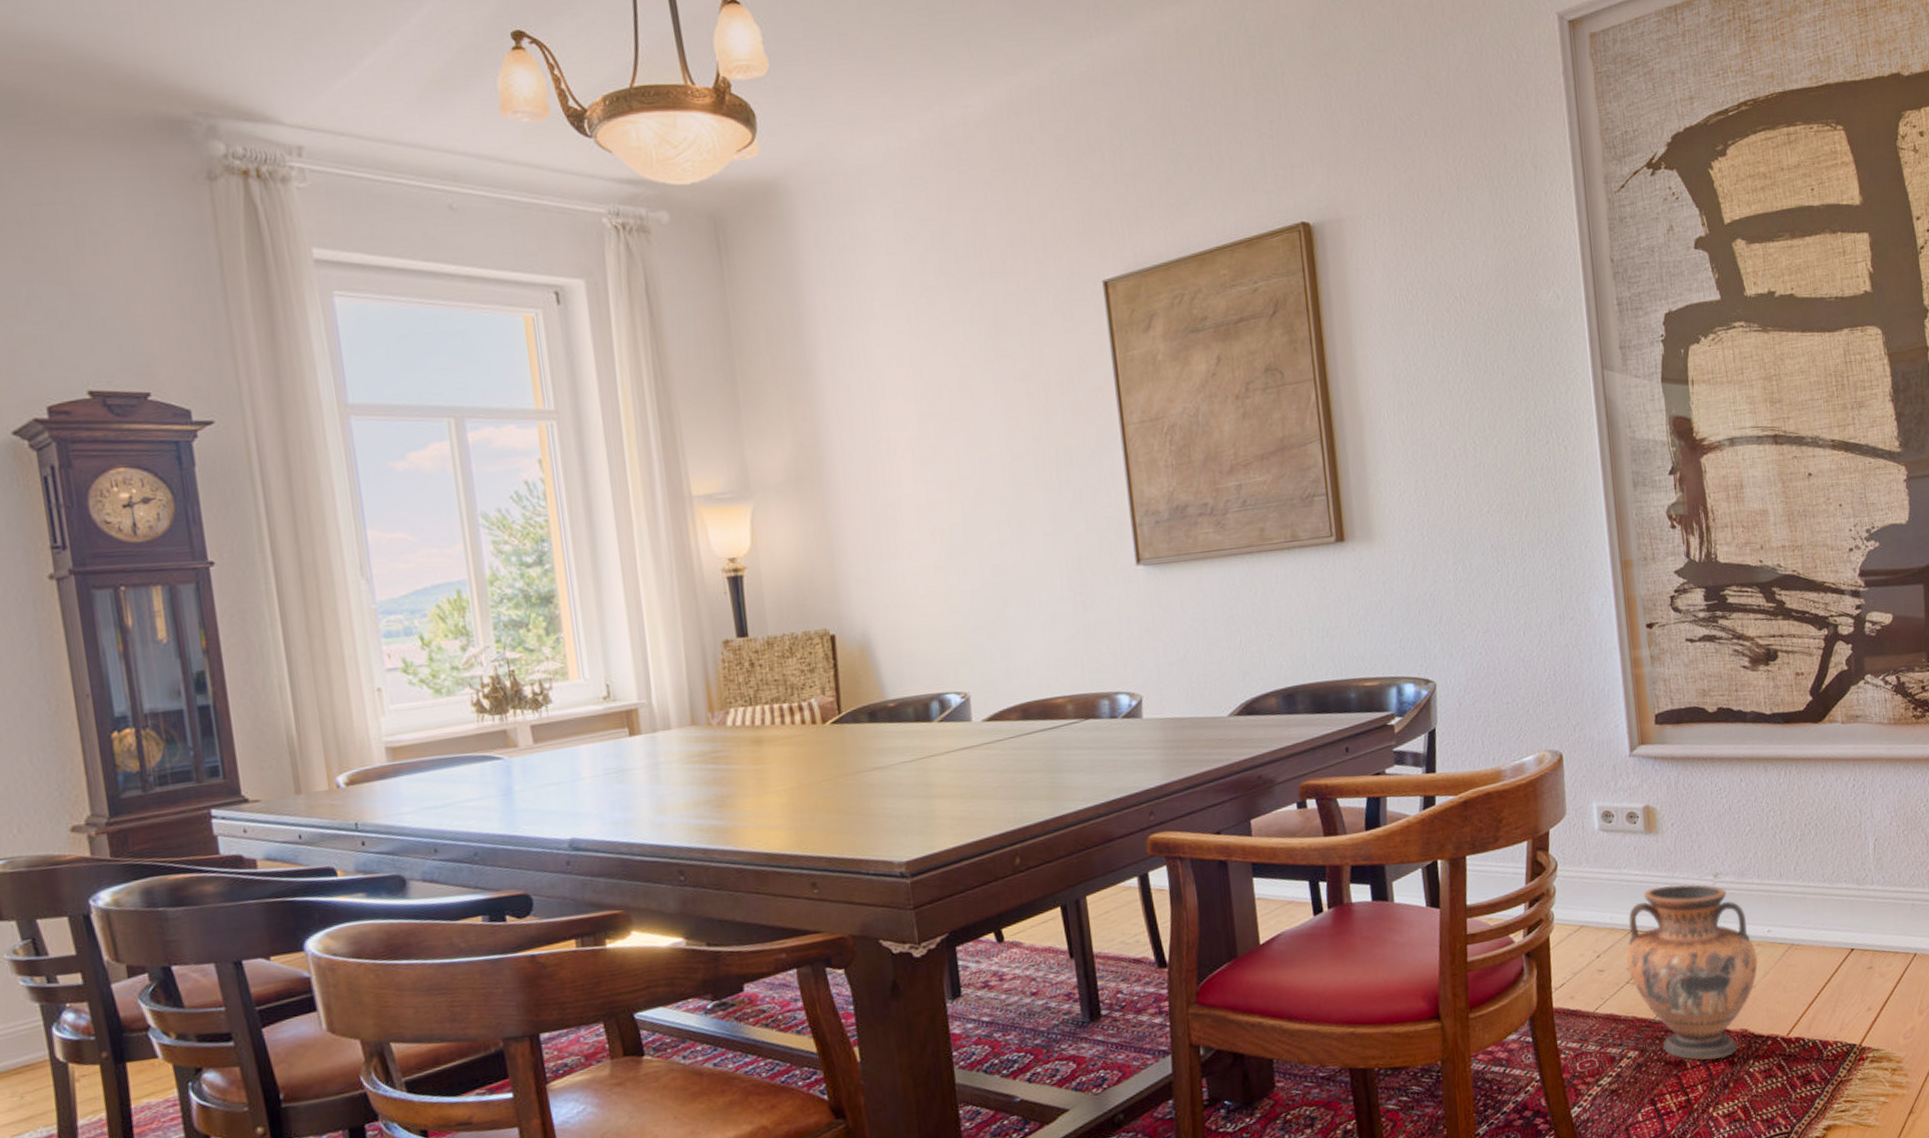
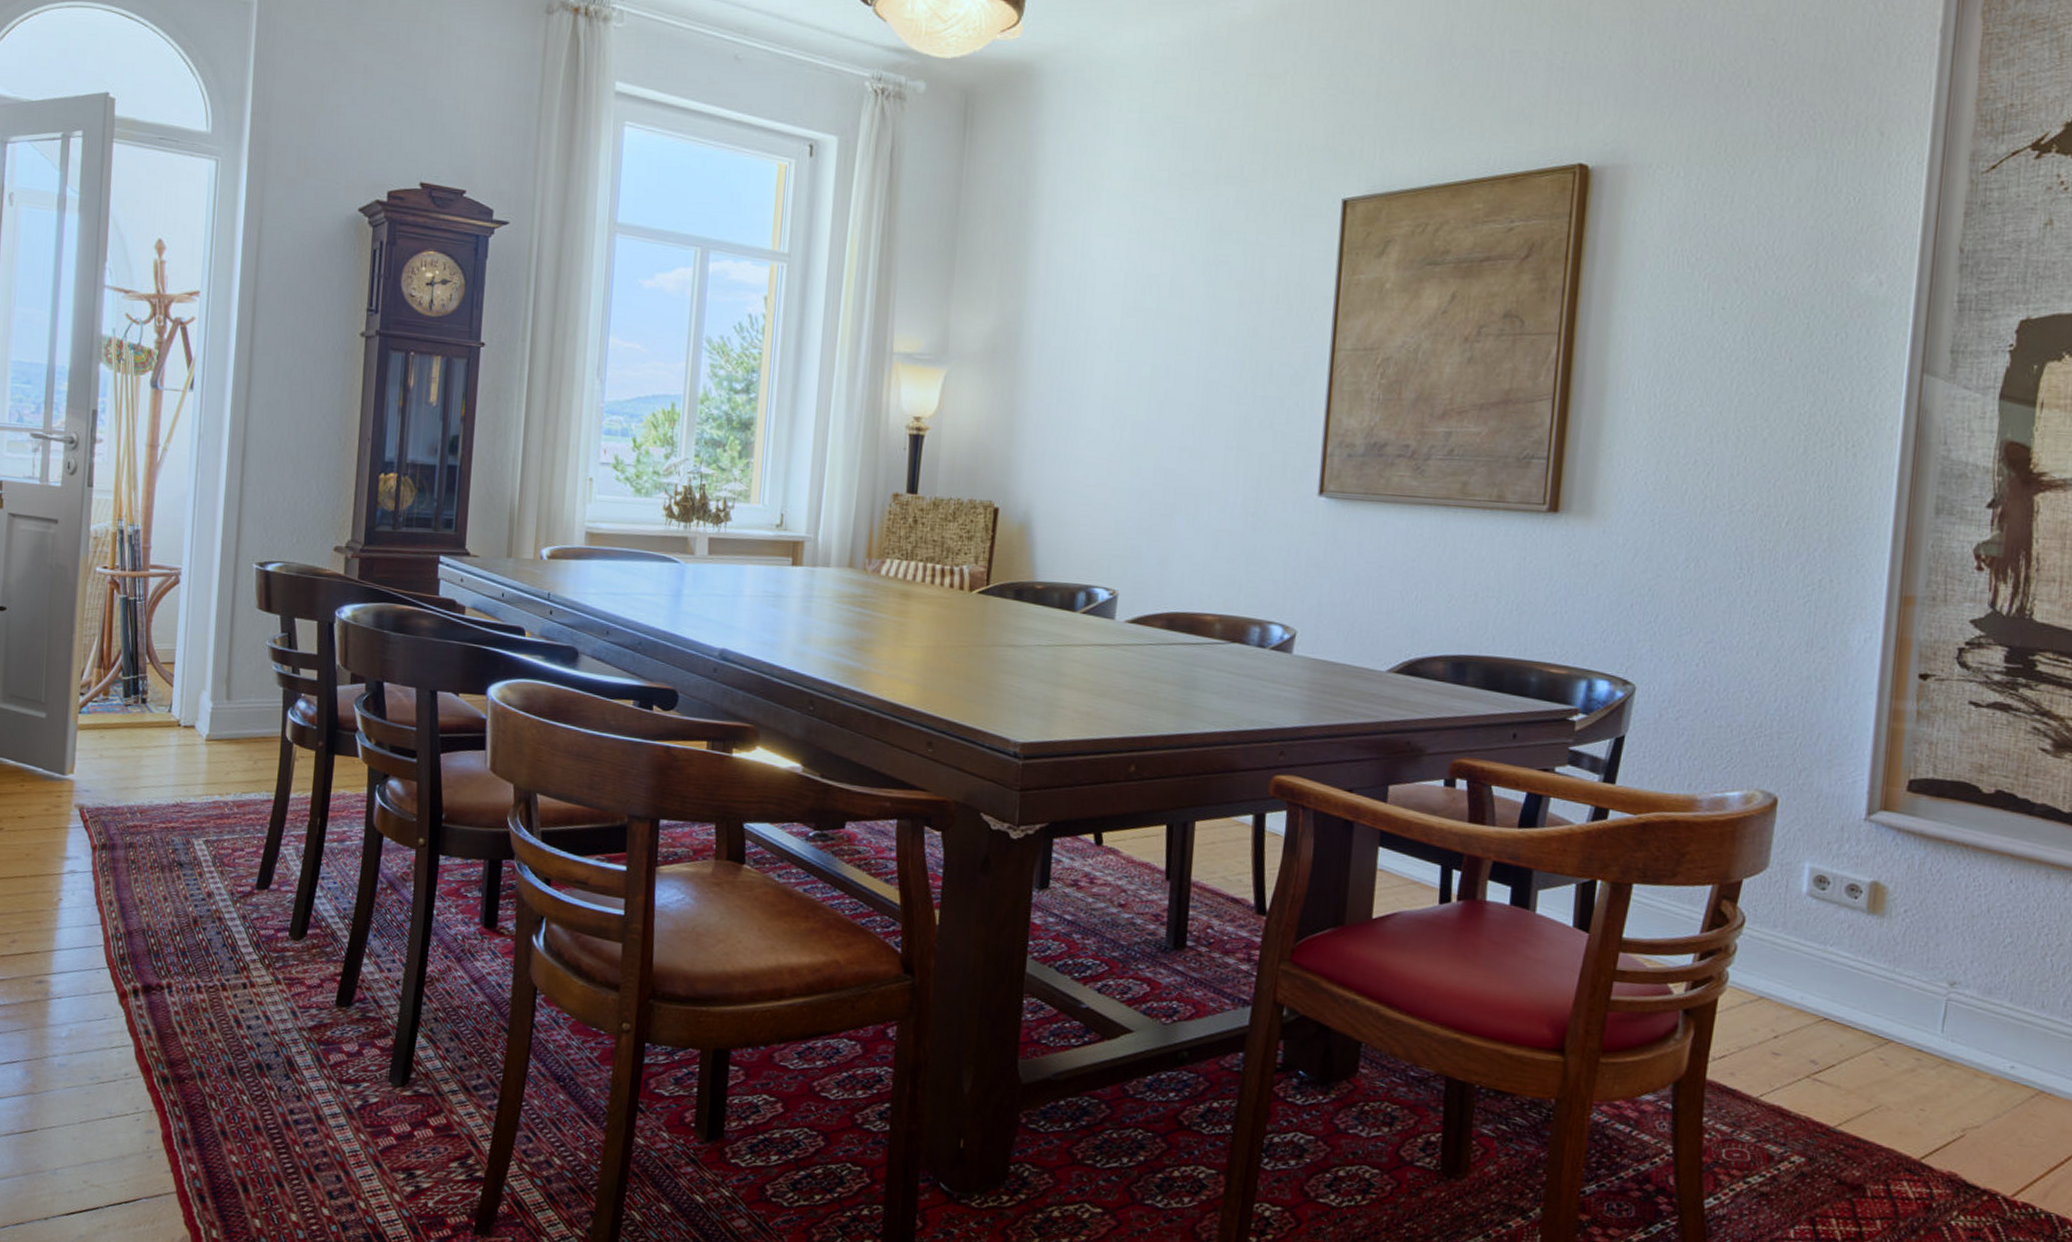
vase: present [1626,884,1758,1060] -> none [1811,977,1990,1199]

